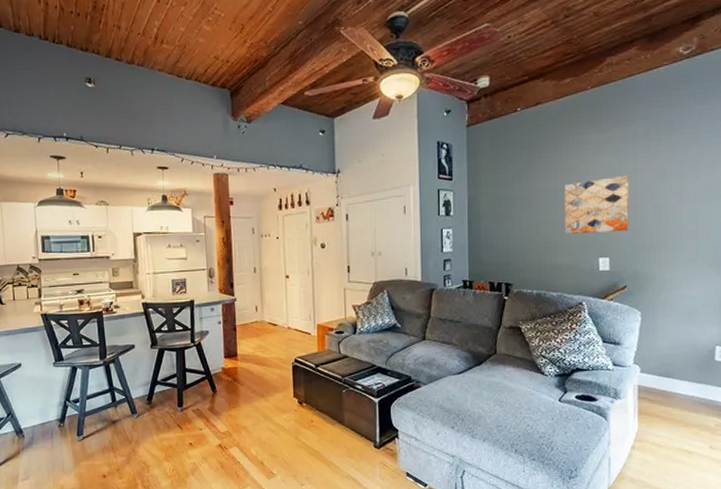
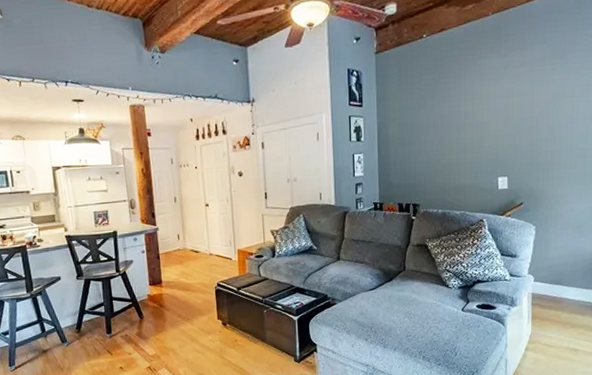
wall art: present [564,175,630,234] -> none [467,98,526,156]

